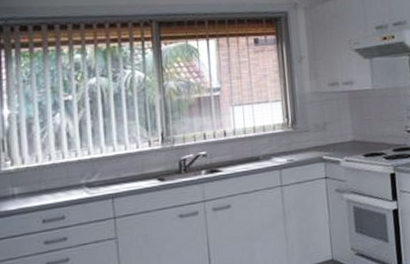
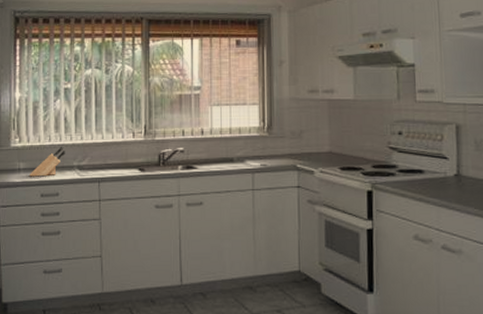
knife block: none [27,165,70,202] -> present [30,147,65,177]

